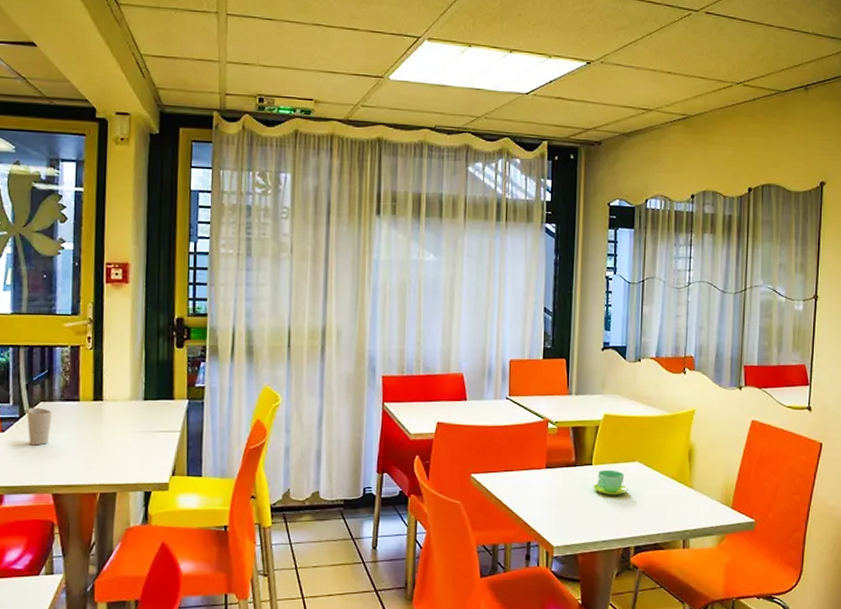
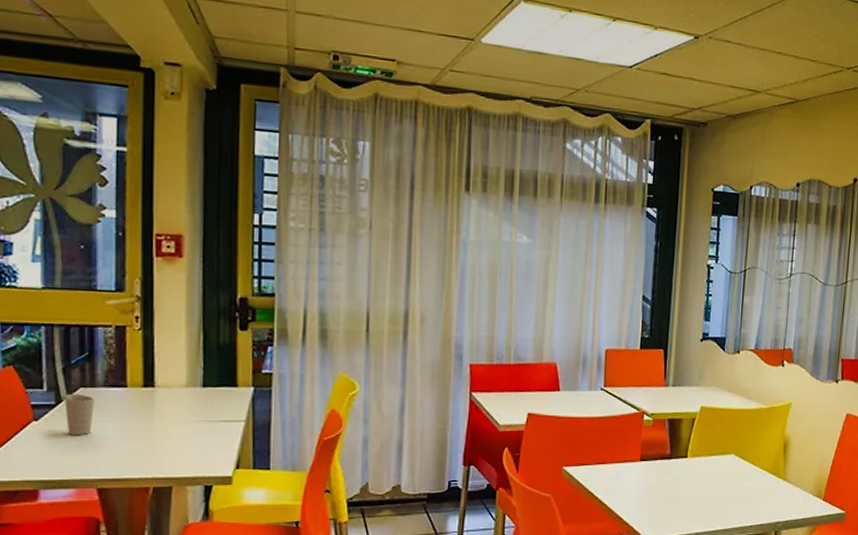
cup: present [593,469,628,495] -> none [687,462,722,488]

